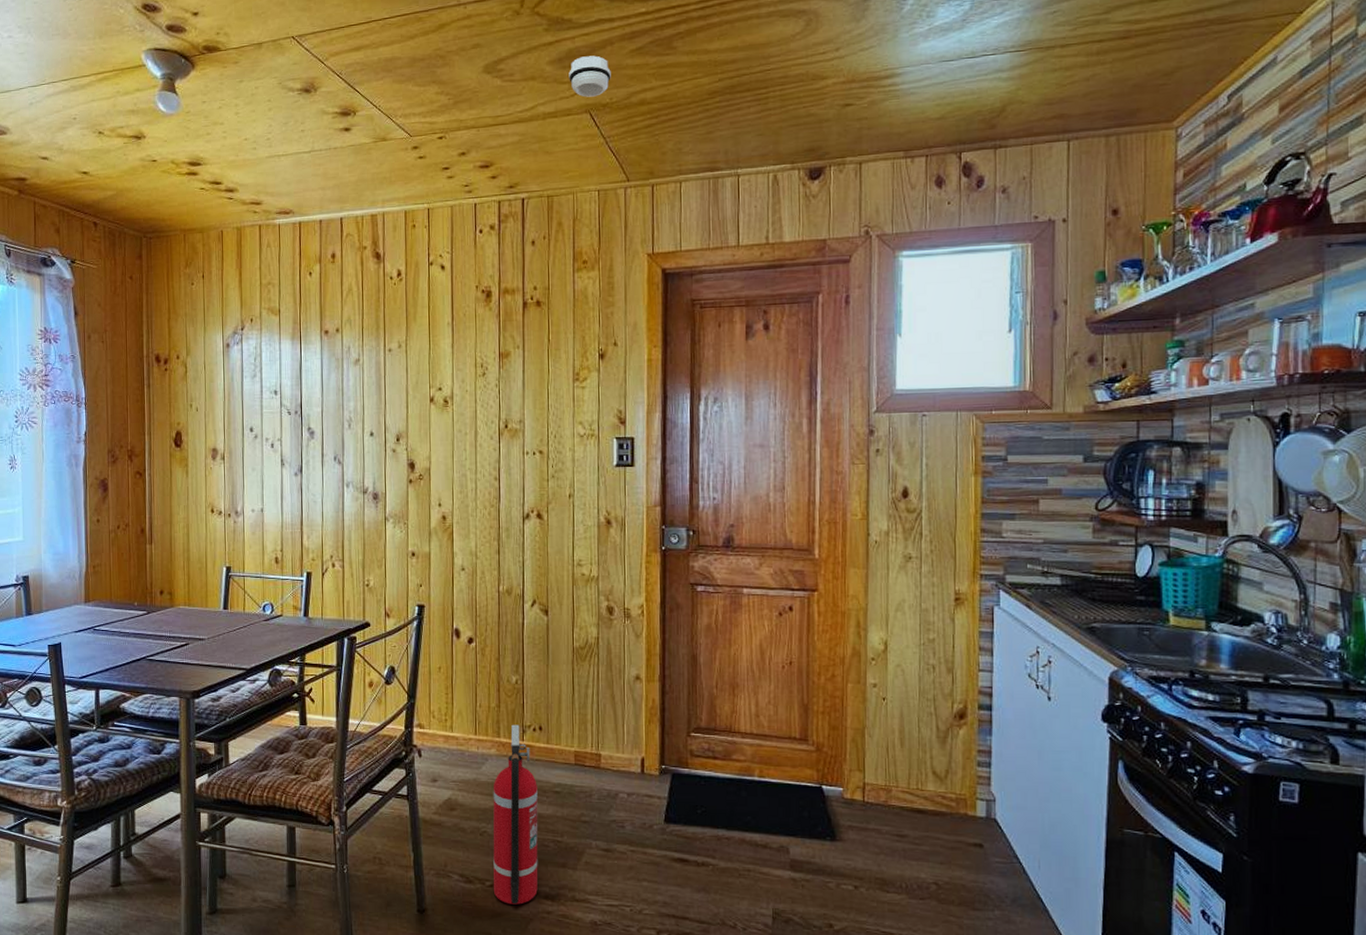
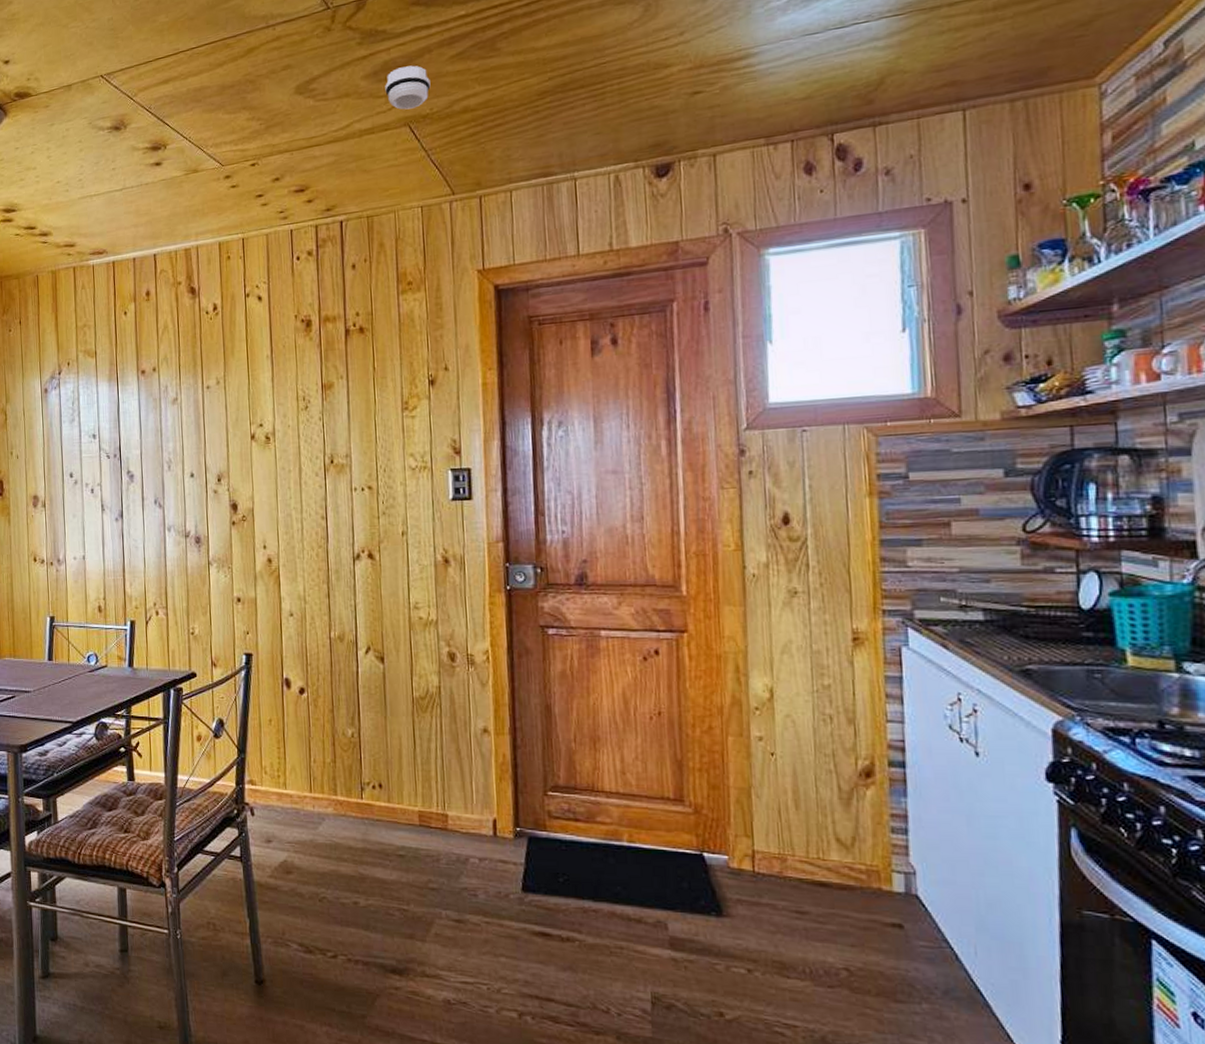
fire extinguisher: present [493,724,538,905] -> none [331,781,384,979]

